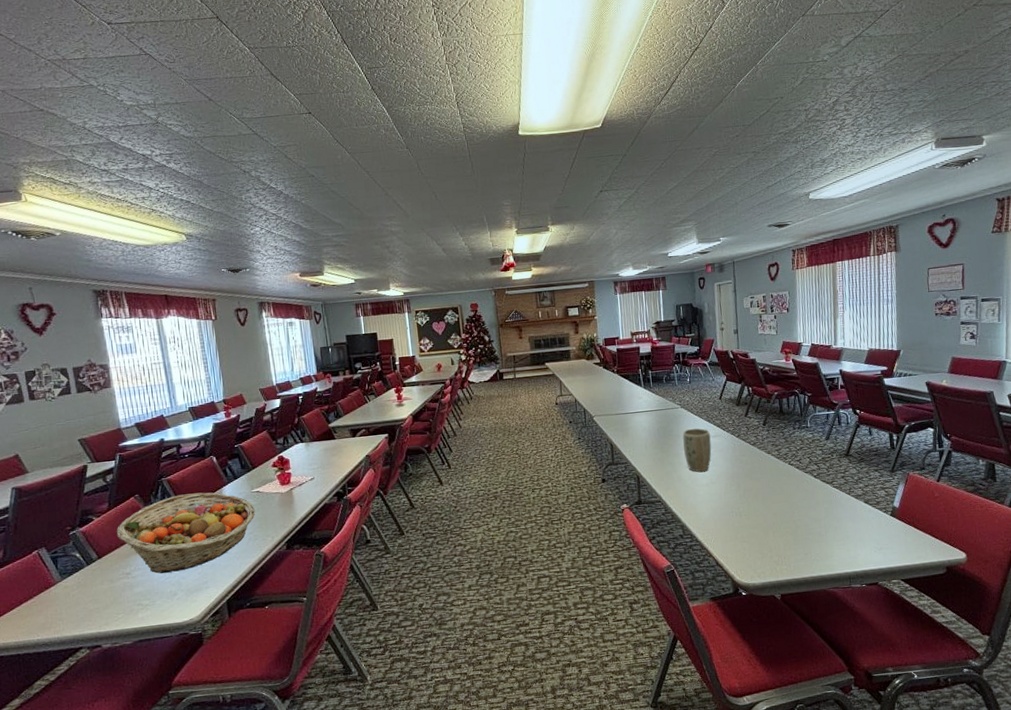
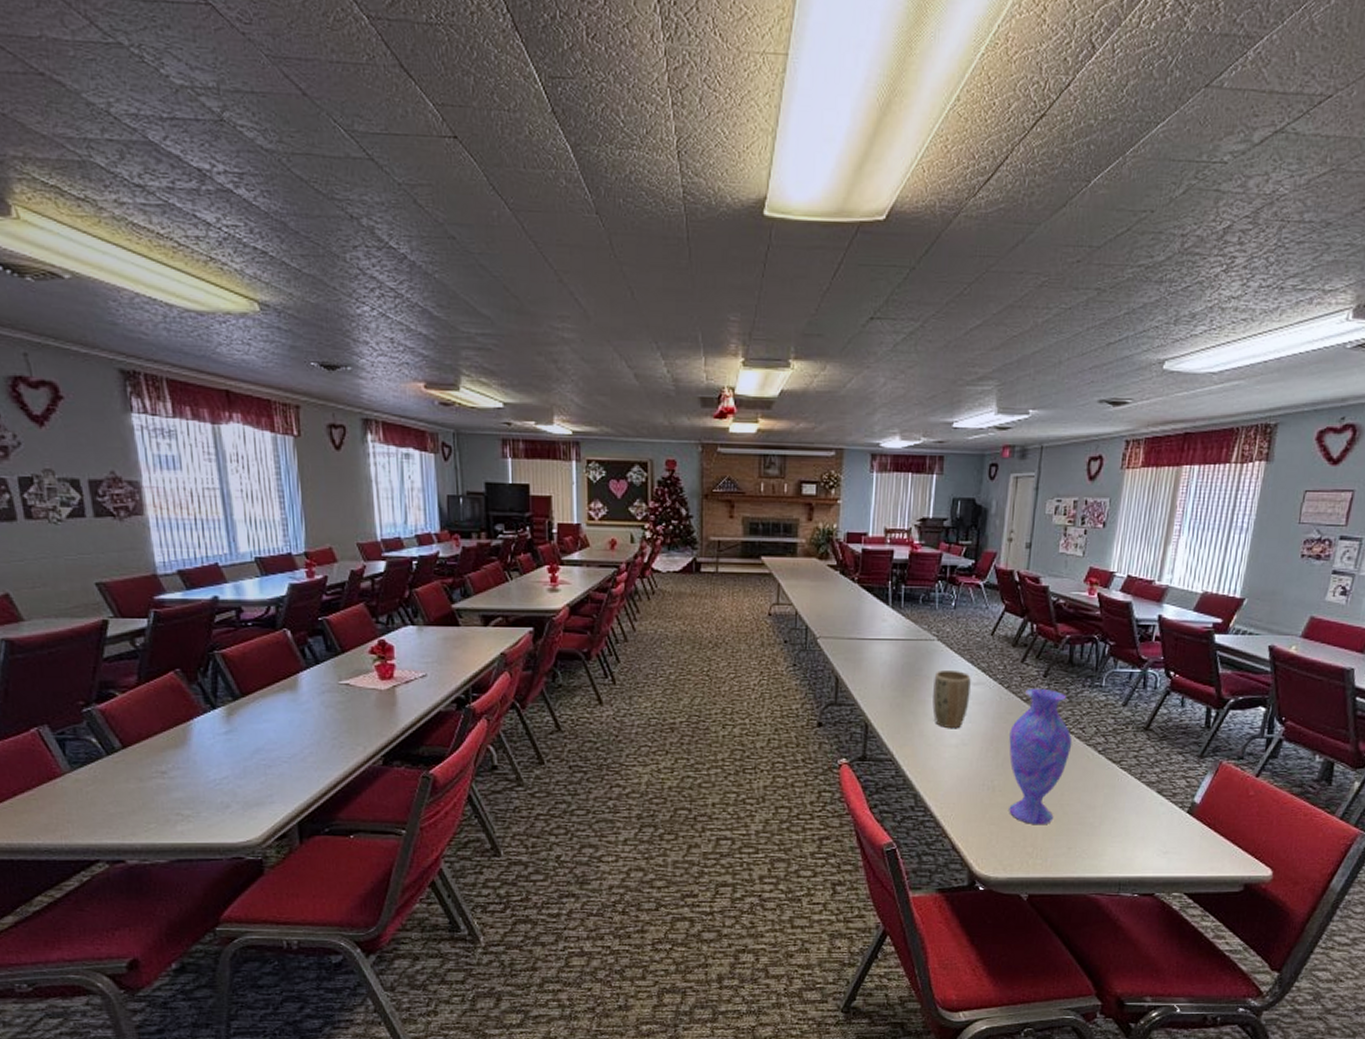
fruit basket: present [116,492,256,574] -> none [148,676,343,777]
vase: none [745,433,794,539] -> present [1009,688,1073,825]

